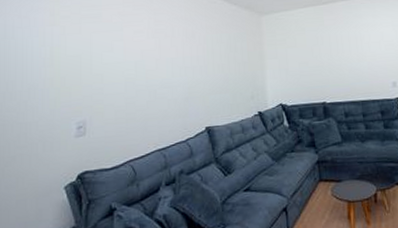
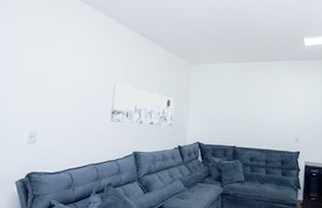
wall art: none [172,49,248,97] -> present [110,83,174,126]

